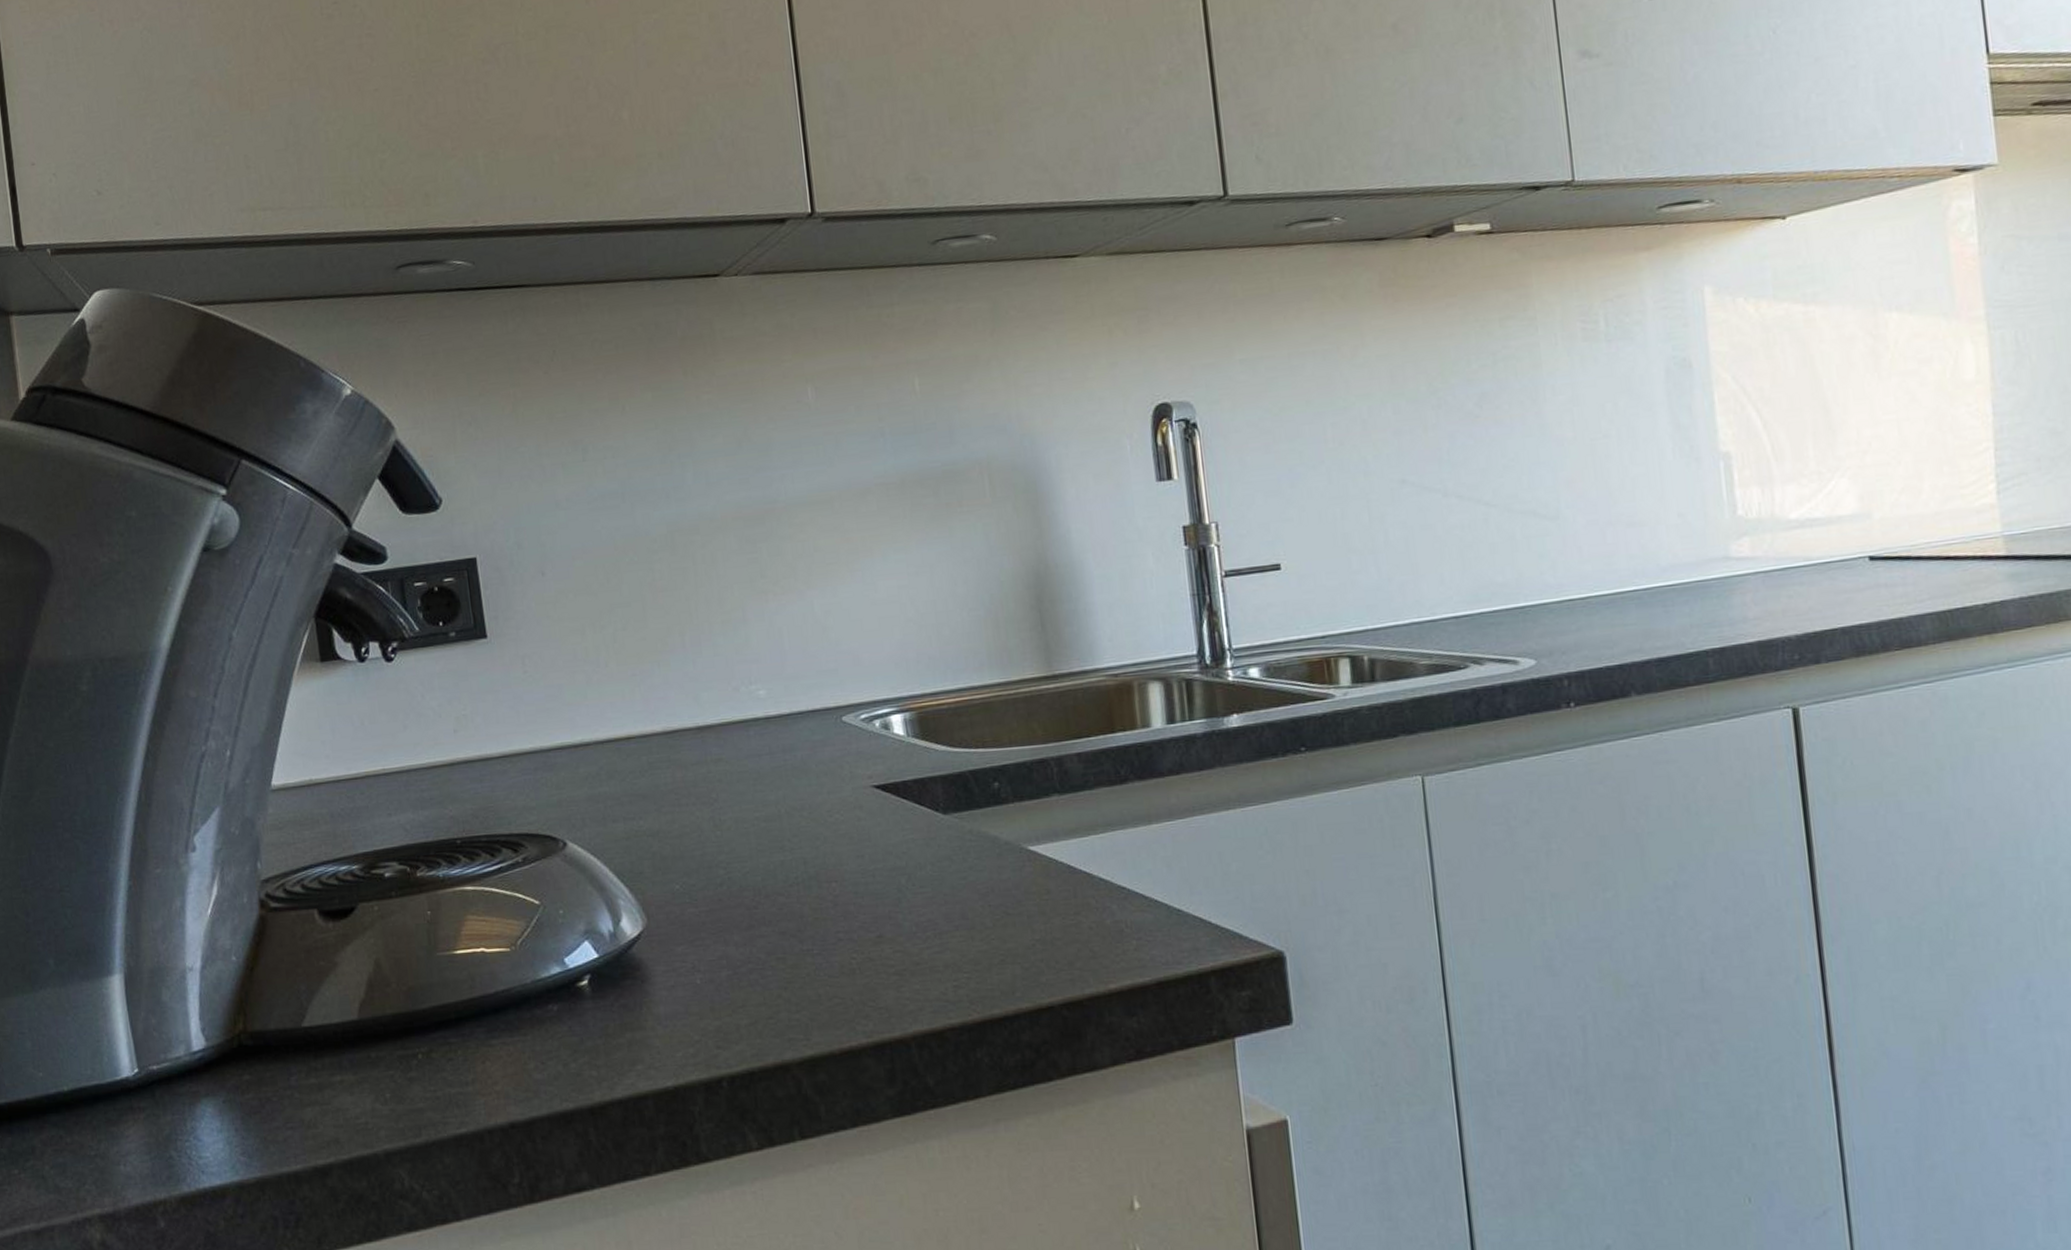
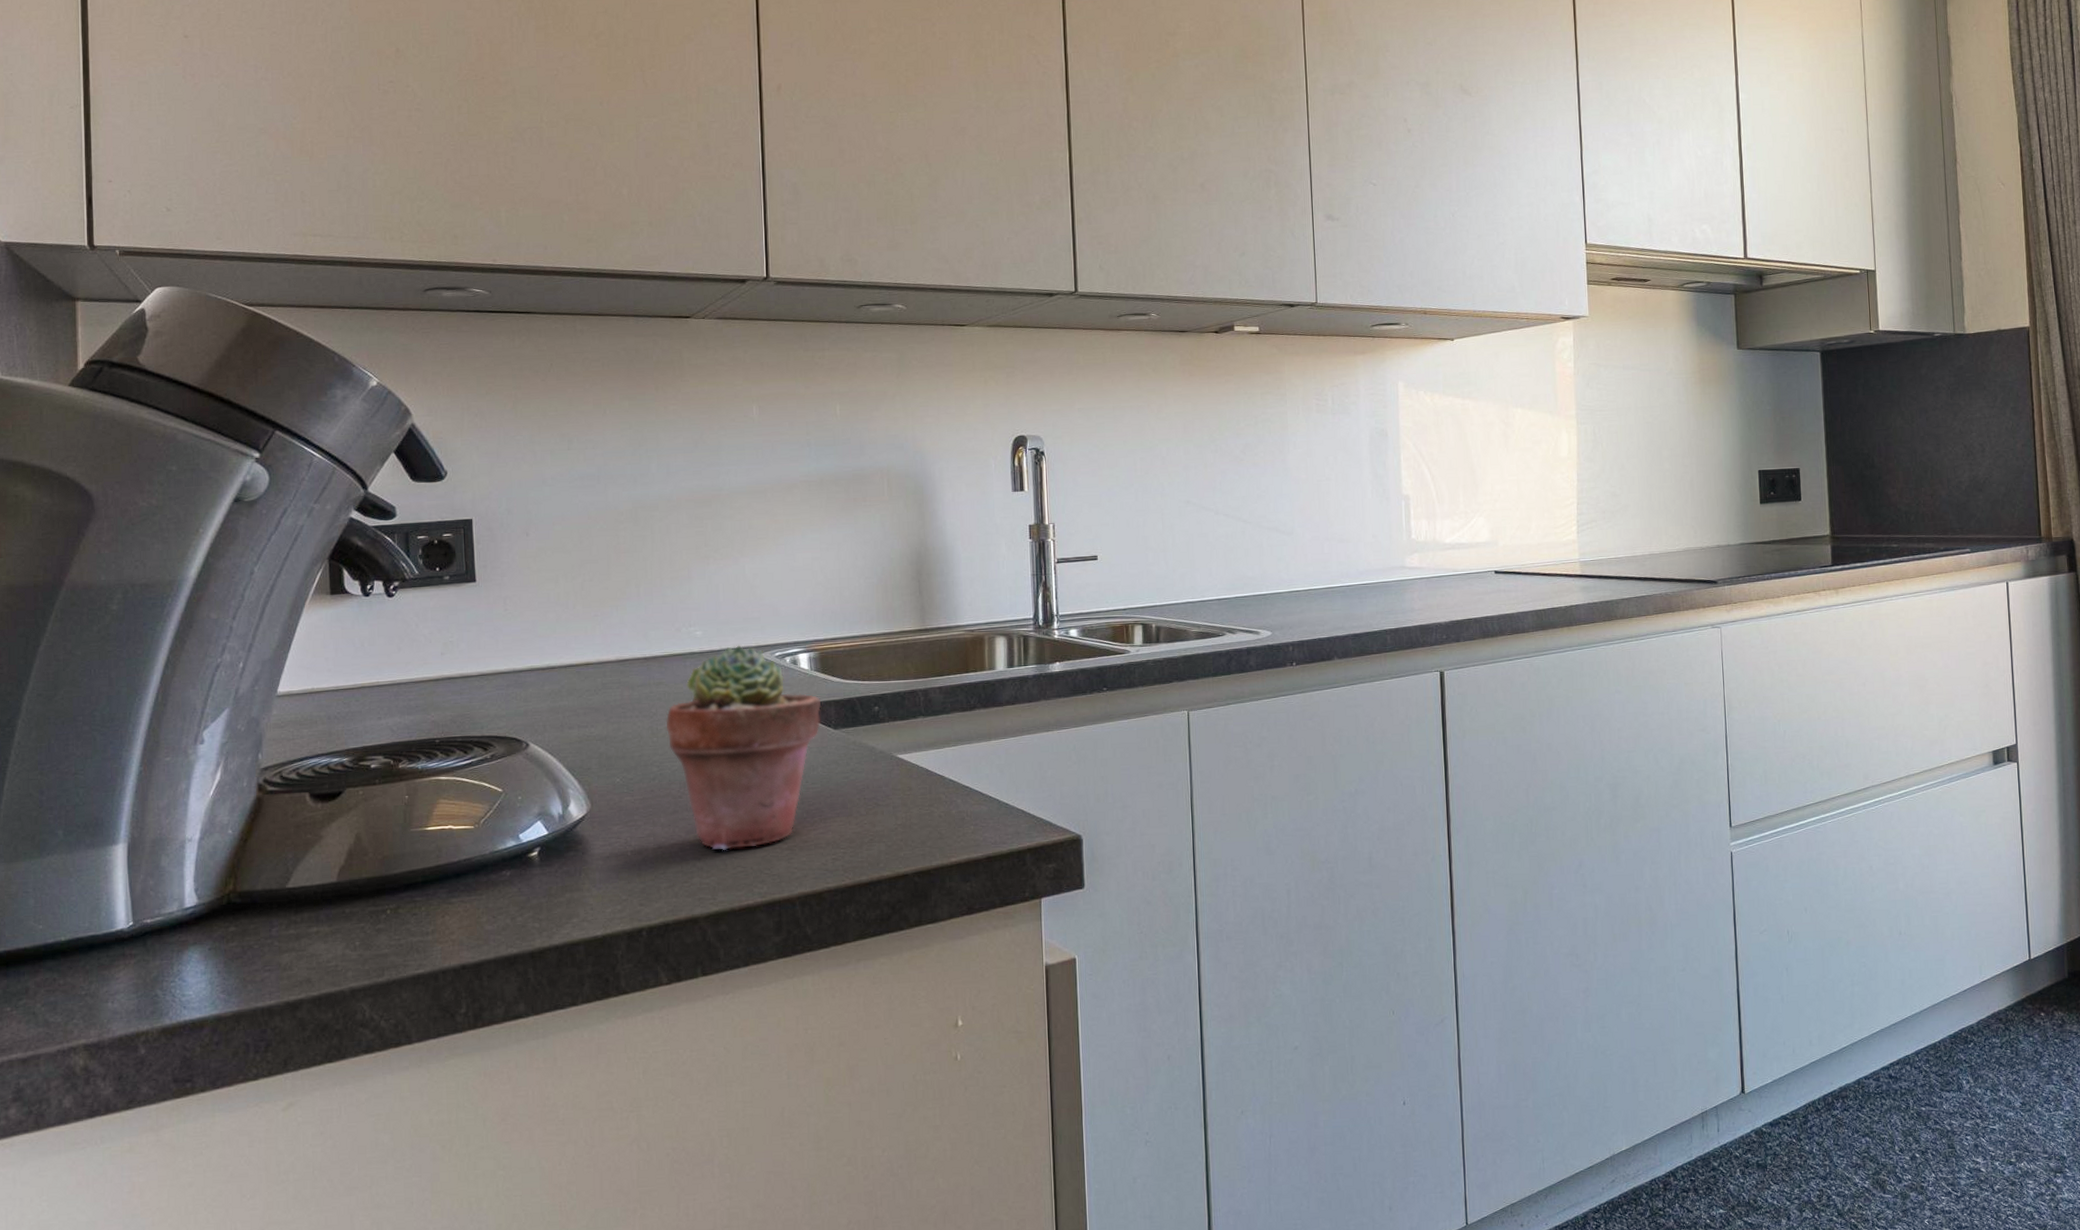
potted succulent: none [730,706,925,977] -> present [665,645,822,851]

